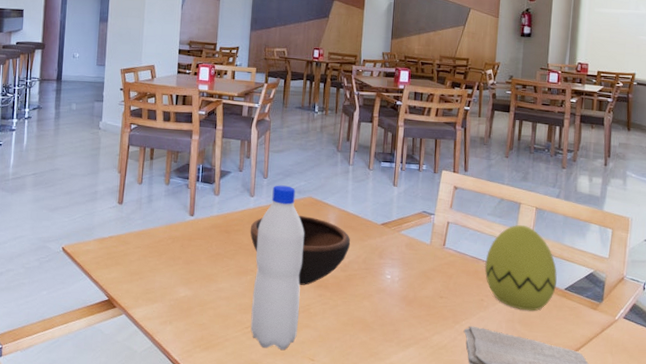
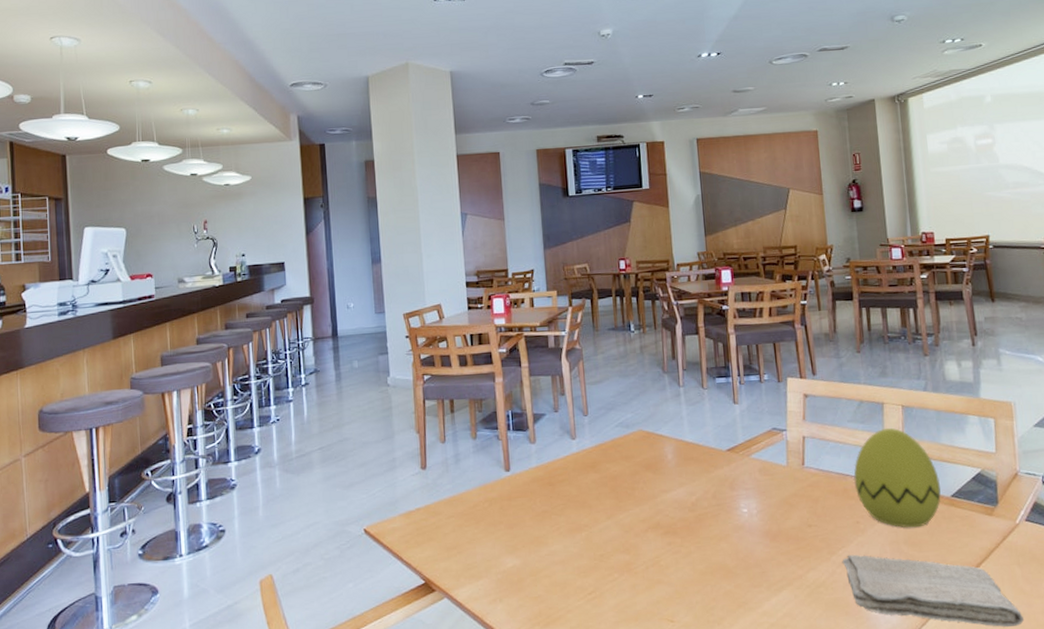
water bottle: present [250,185,304,351] -> none [586,420,650,615]
bowl: present [250,216,351,285] -> none [576,453,695,535]

